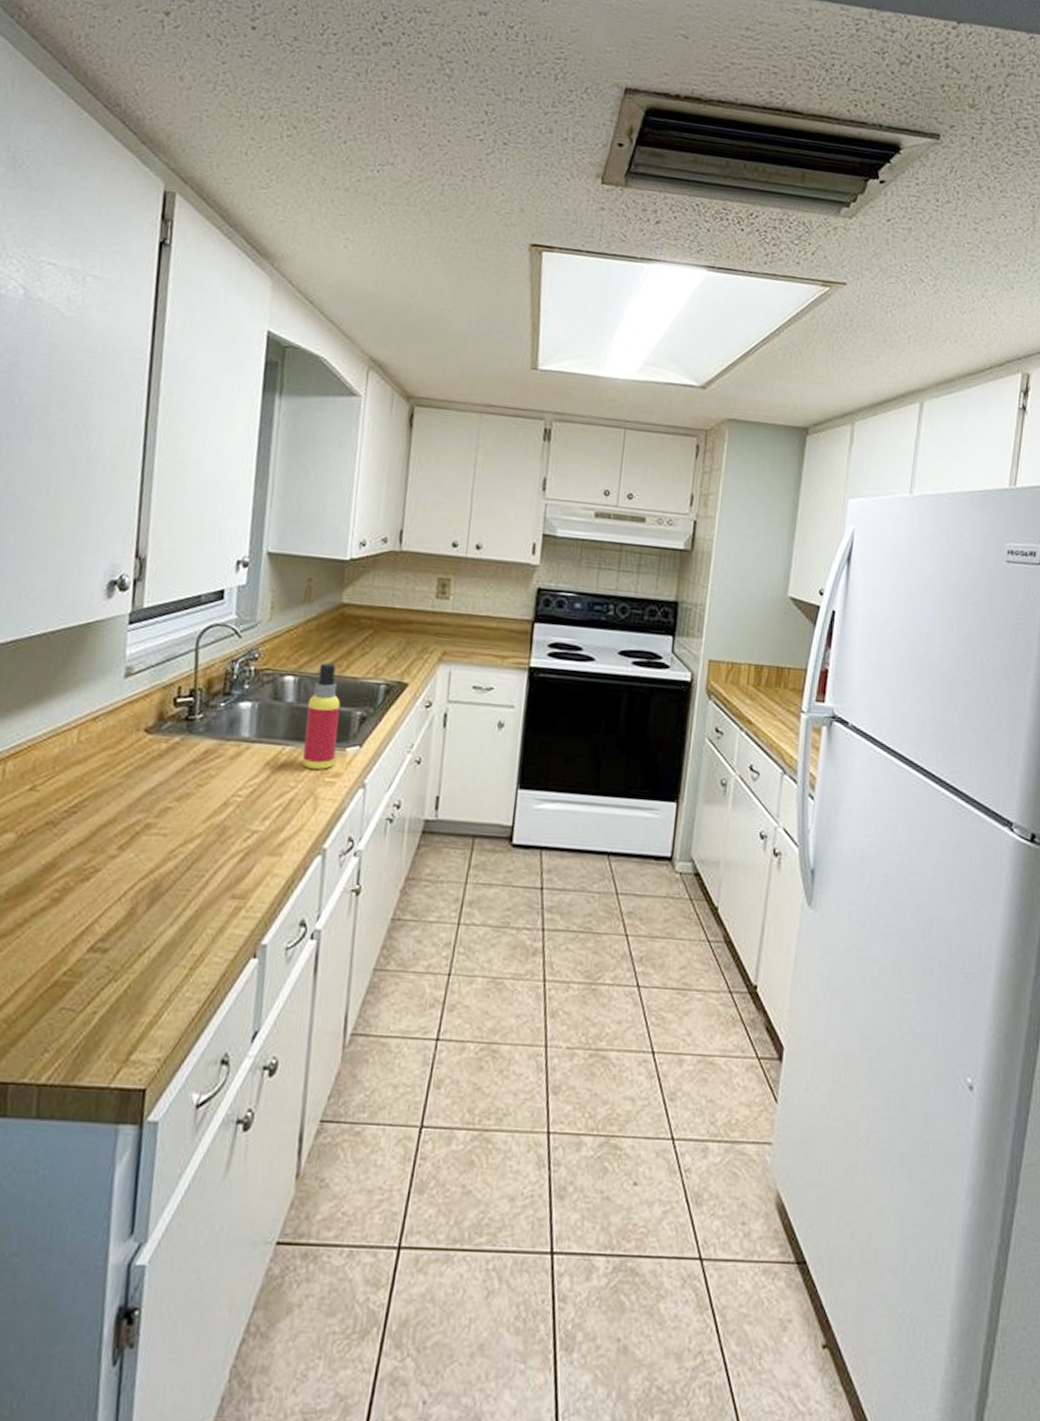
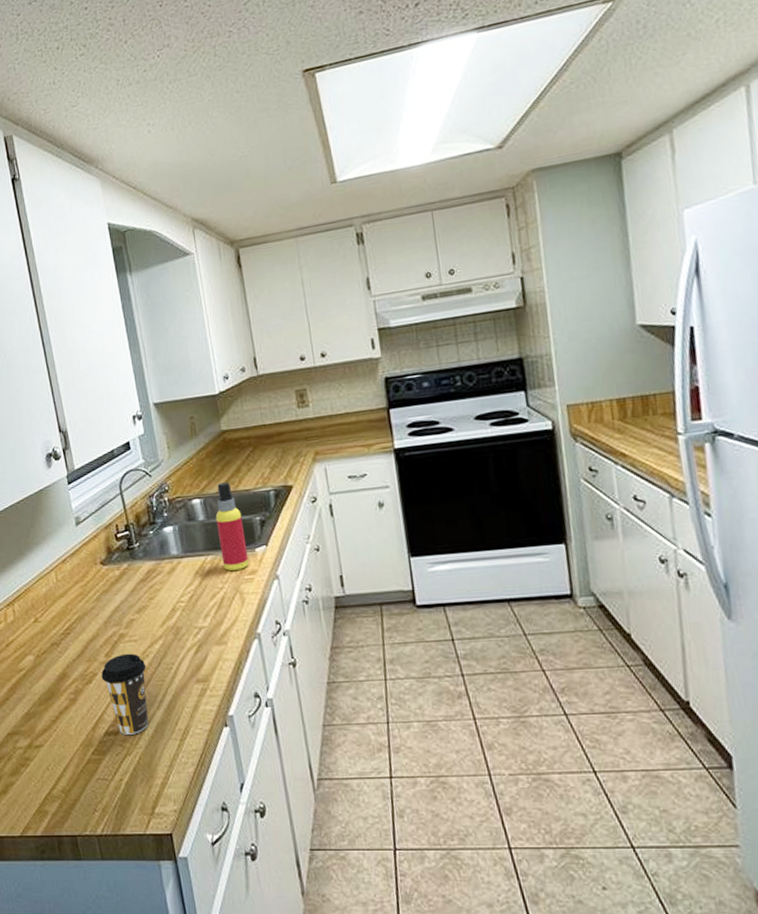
coffee cup: none [104,849,171,955] -> present [101,653,149,735]

